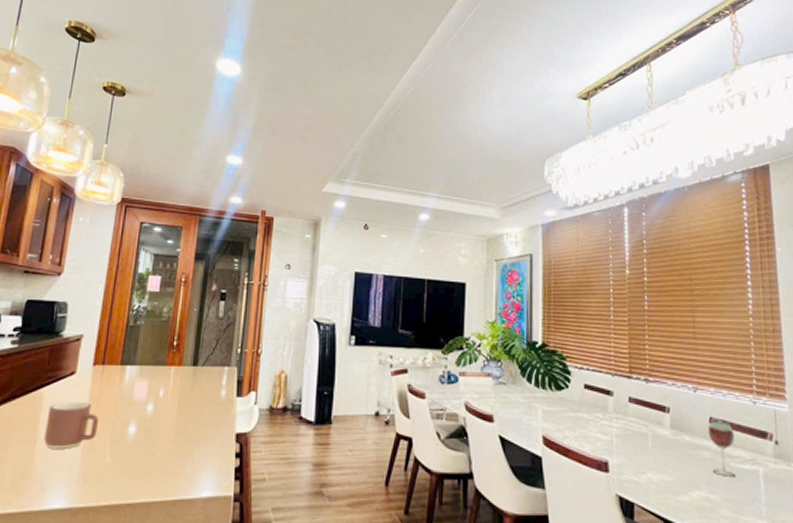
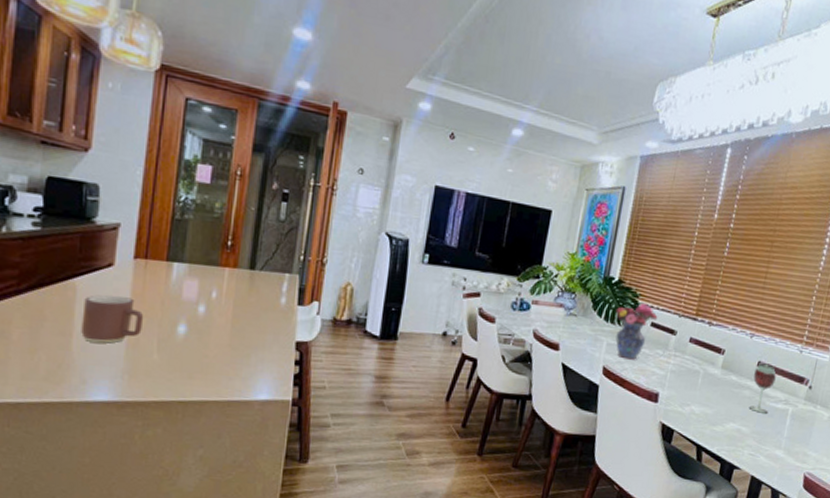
flower arrangement: none [545,364,590,426] -> present [615,302,658,360]

